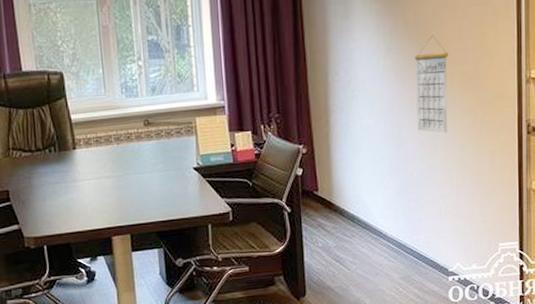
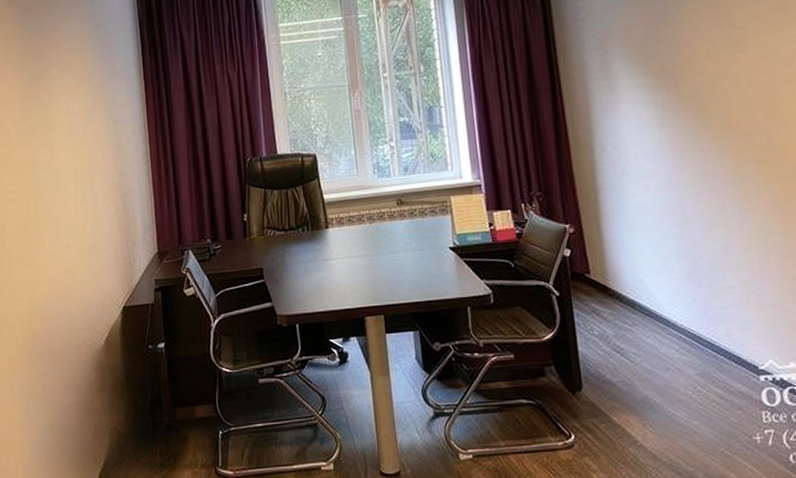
calendar: present [415,35,449,133] -> none [694,107,741,211]

